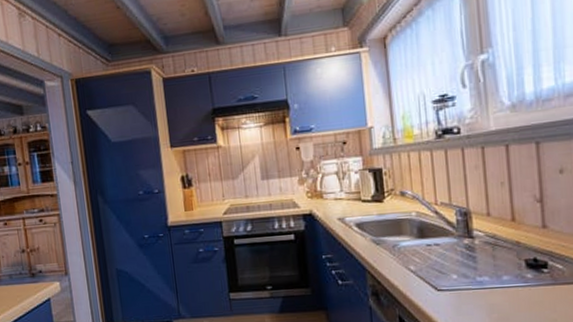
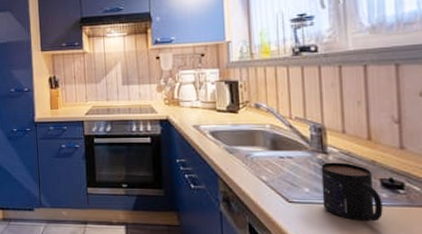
mug: none [467,245,529,303] -> present [321,162,383,222]

